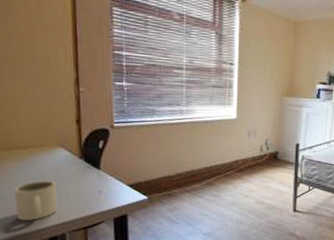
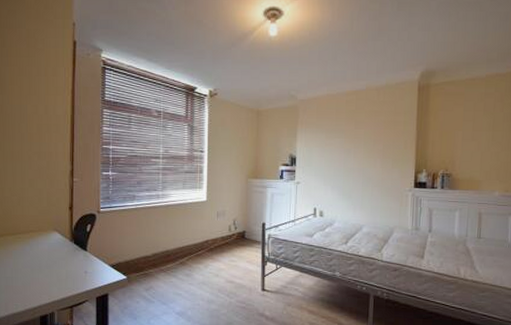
mug: present [14,180,58,221] -> none [14,262,49,300]

